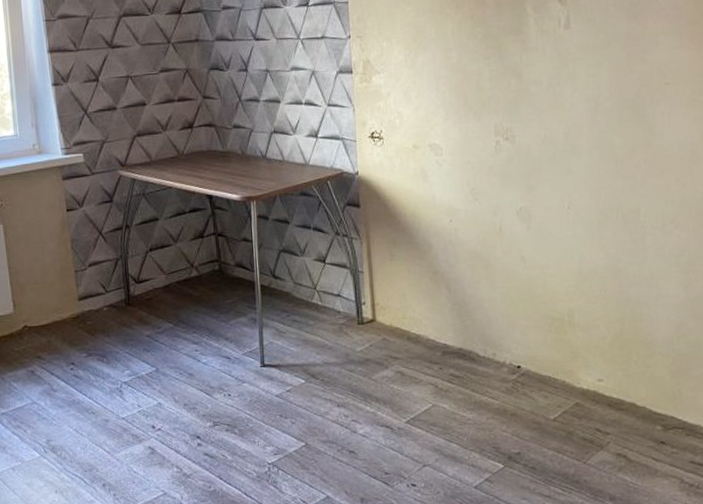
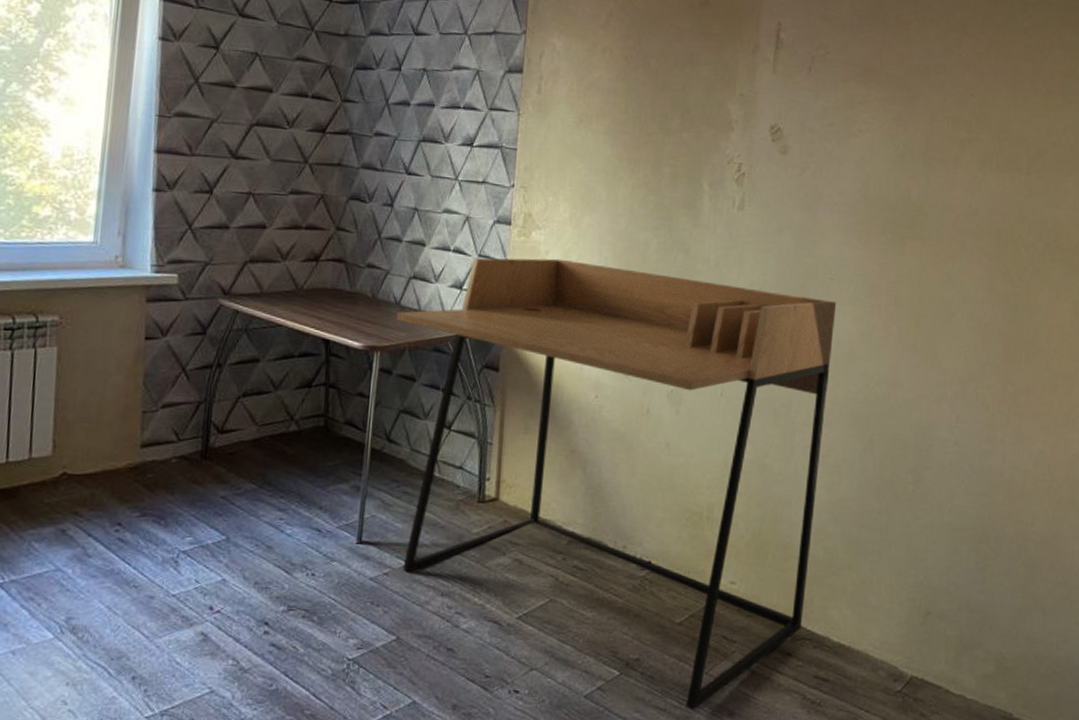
desk: none [265,98,675,497] -> present [396,258,837,711]

